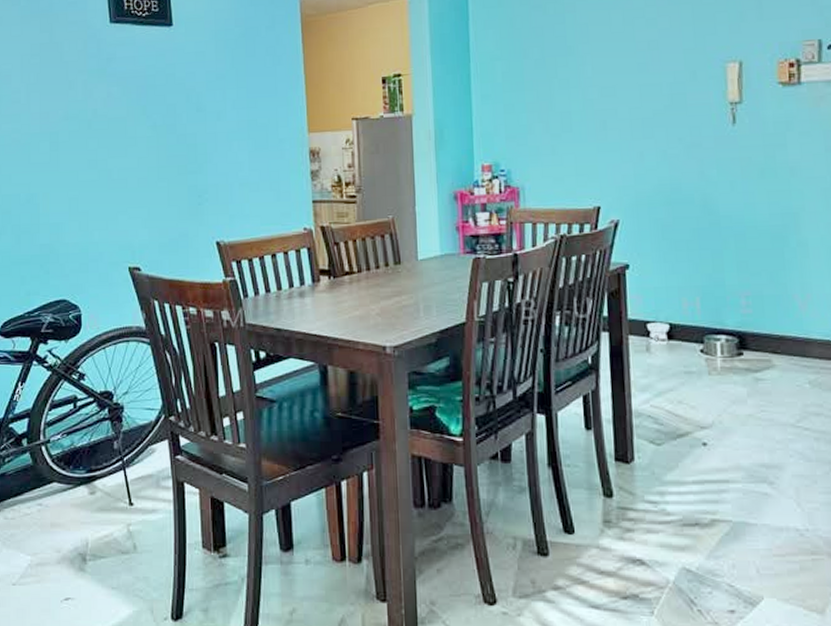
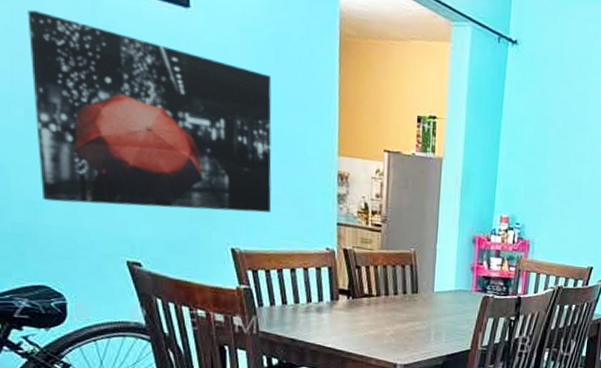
wall art: none [51,58,251,221] -> present [27,10,272,213]

